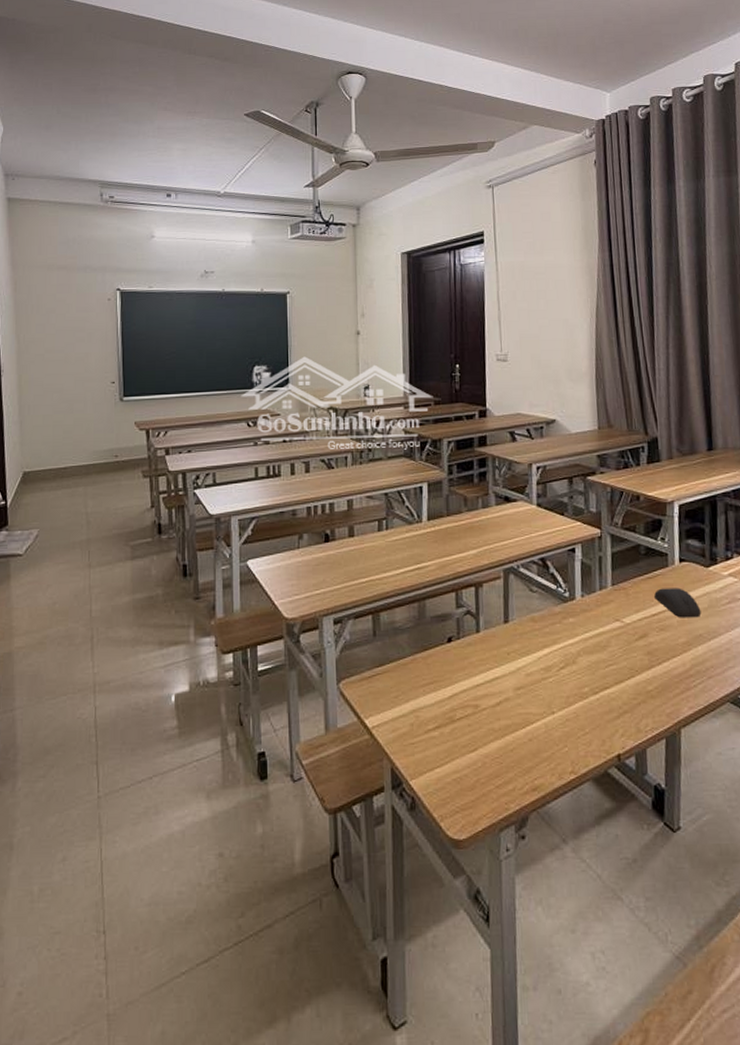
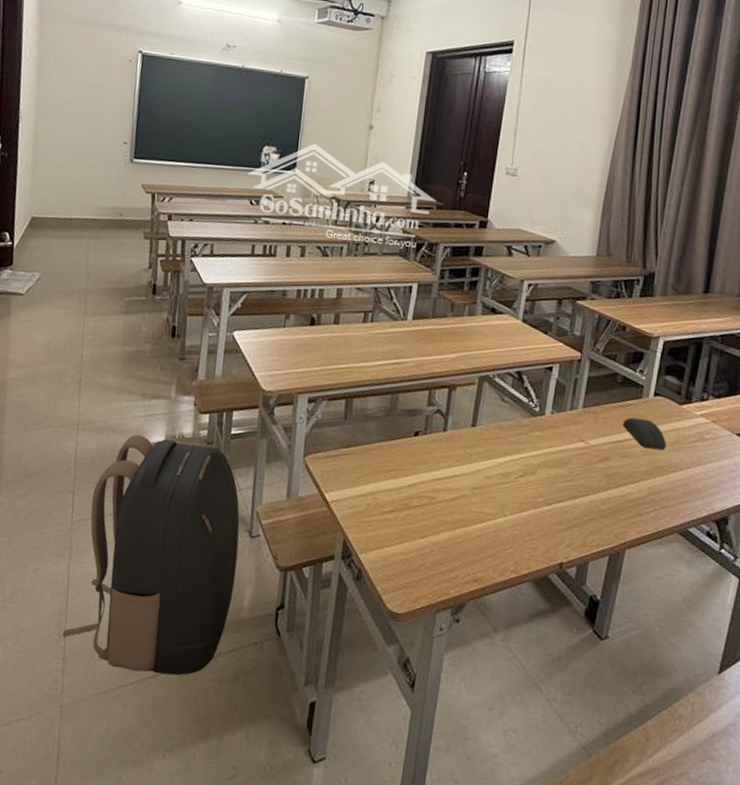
backpack: none [102,687,282,958] -> present [63,434,240,676]

